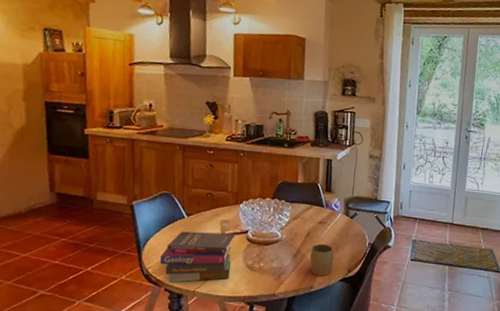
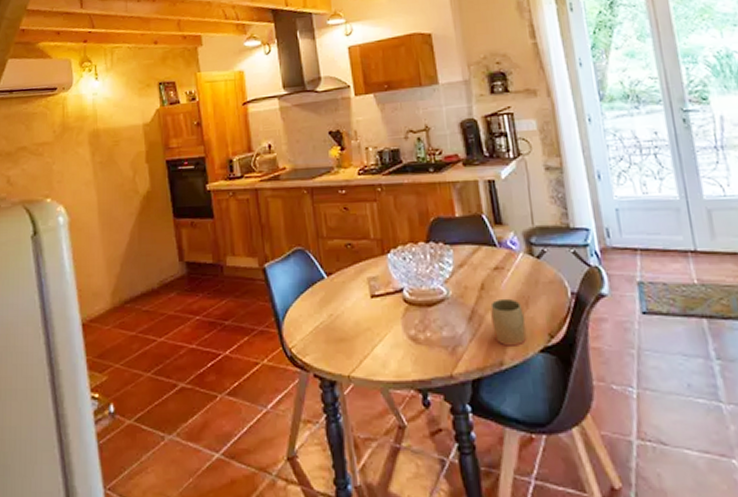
books: present [159,231,237,283] -> none [303,293,390,366]

